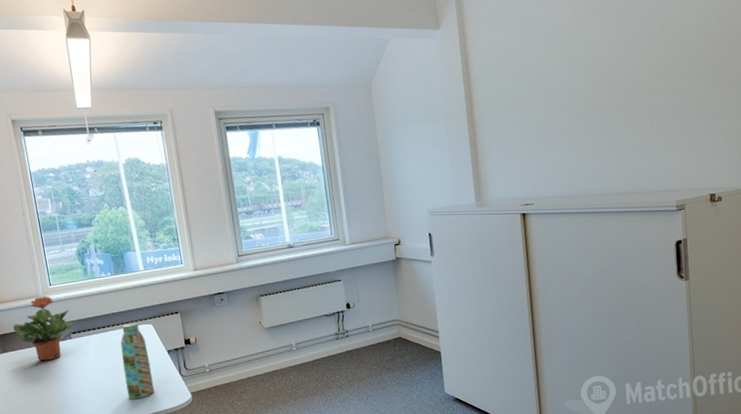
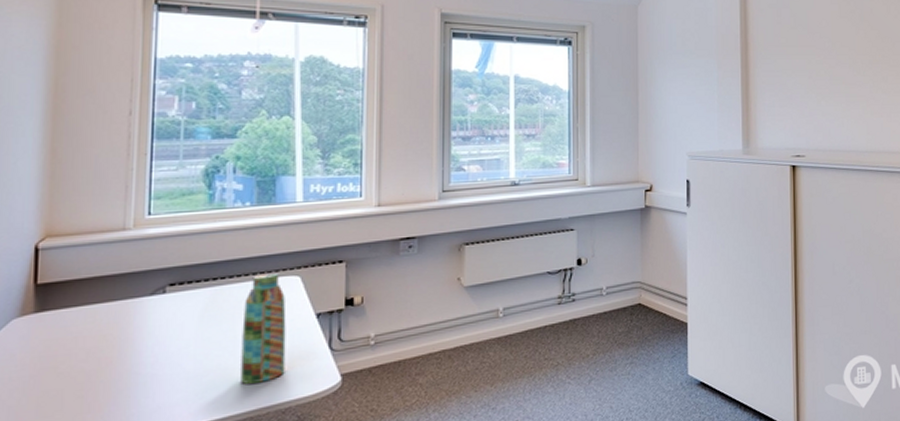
potted plant: present [13,296,74,362] -> none [69,229,177,326]

